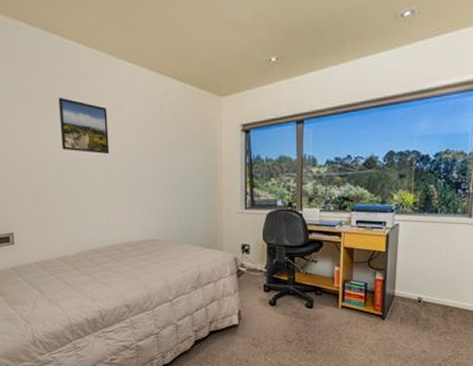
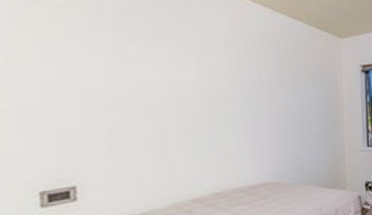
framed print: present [58,98,110,155] -> none [149,27,215,92]

